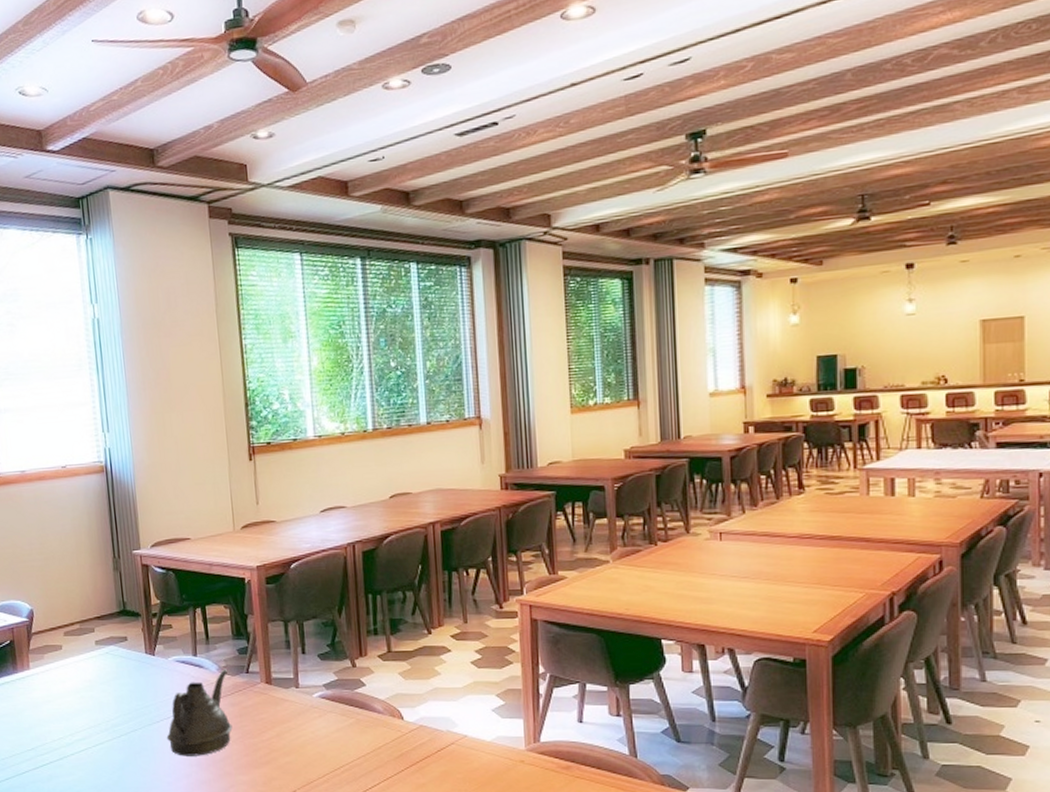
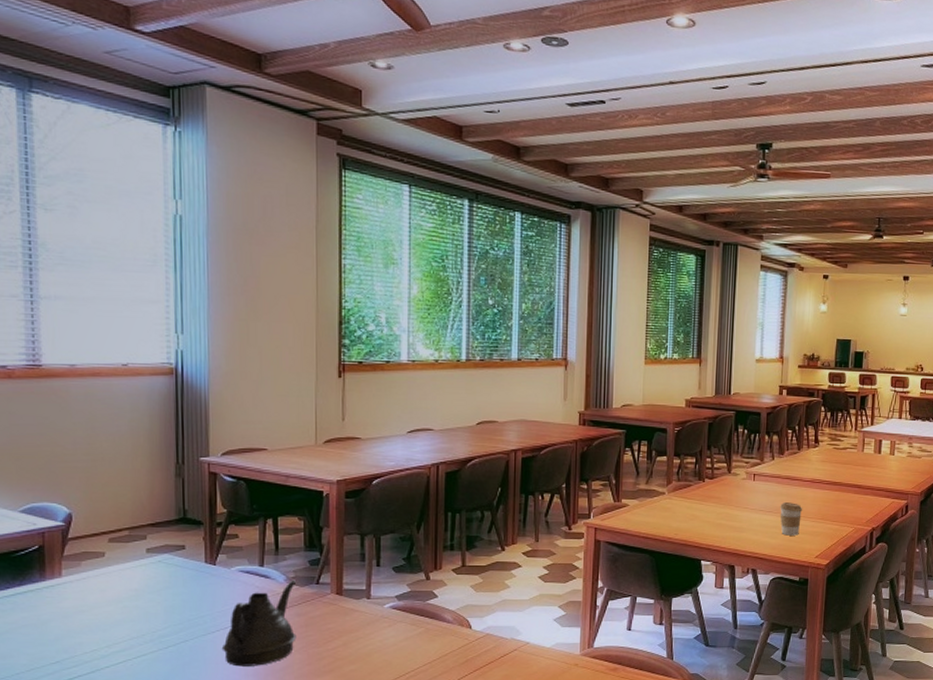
coffee cup: none [759,565,790,606] -> present [780,503,803,536]

